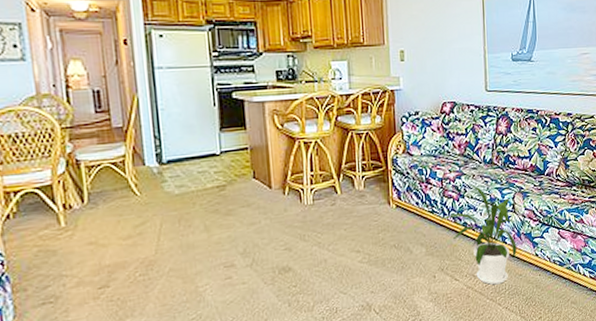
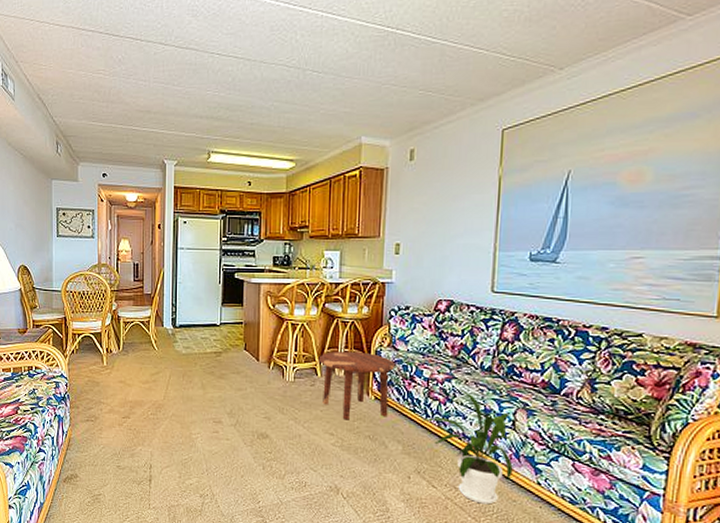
side table: none [336,162,412,234] -> present [318,351,396,420]

